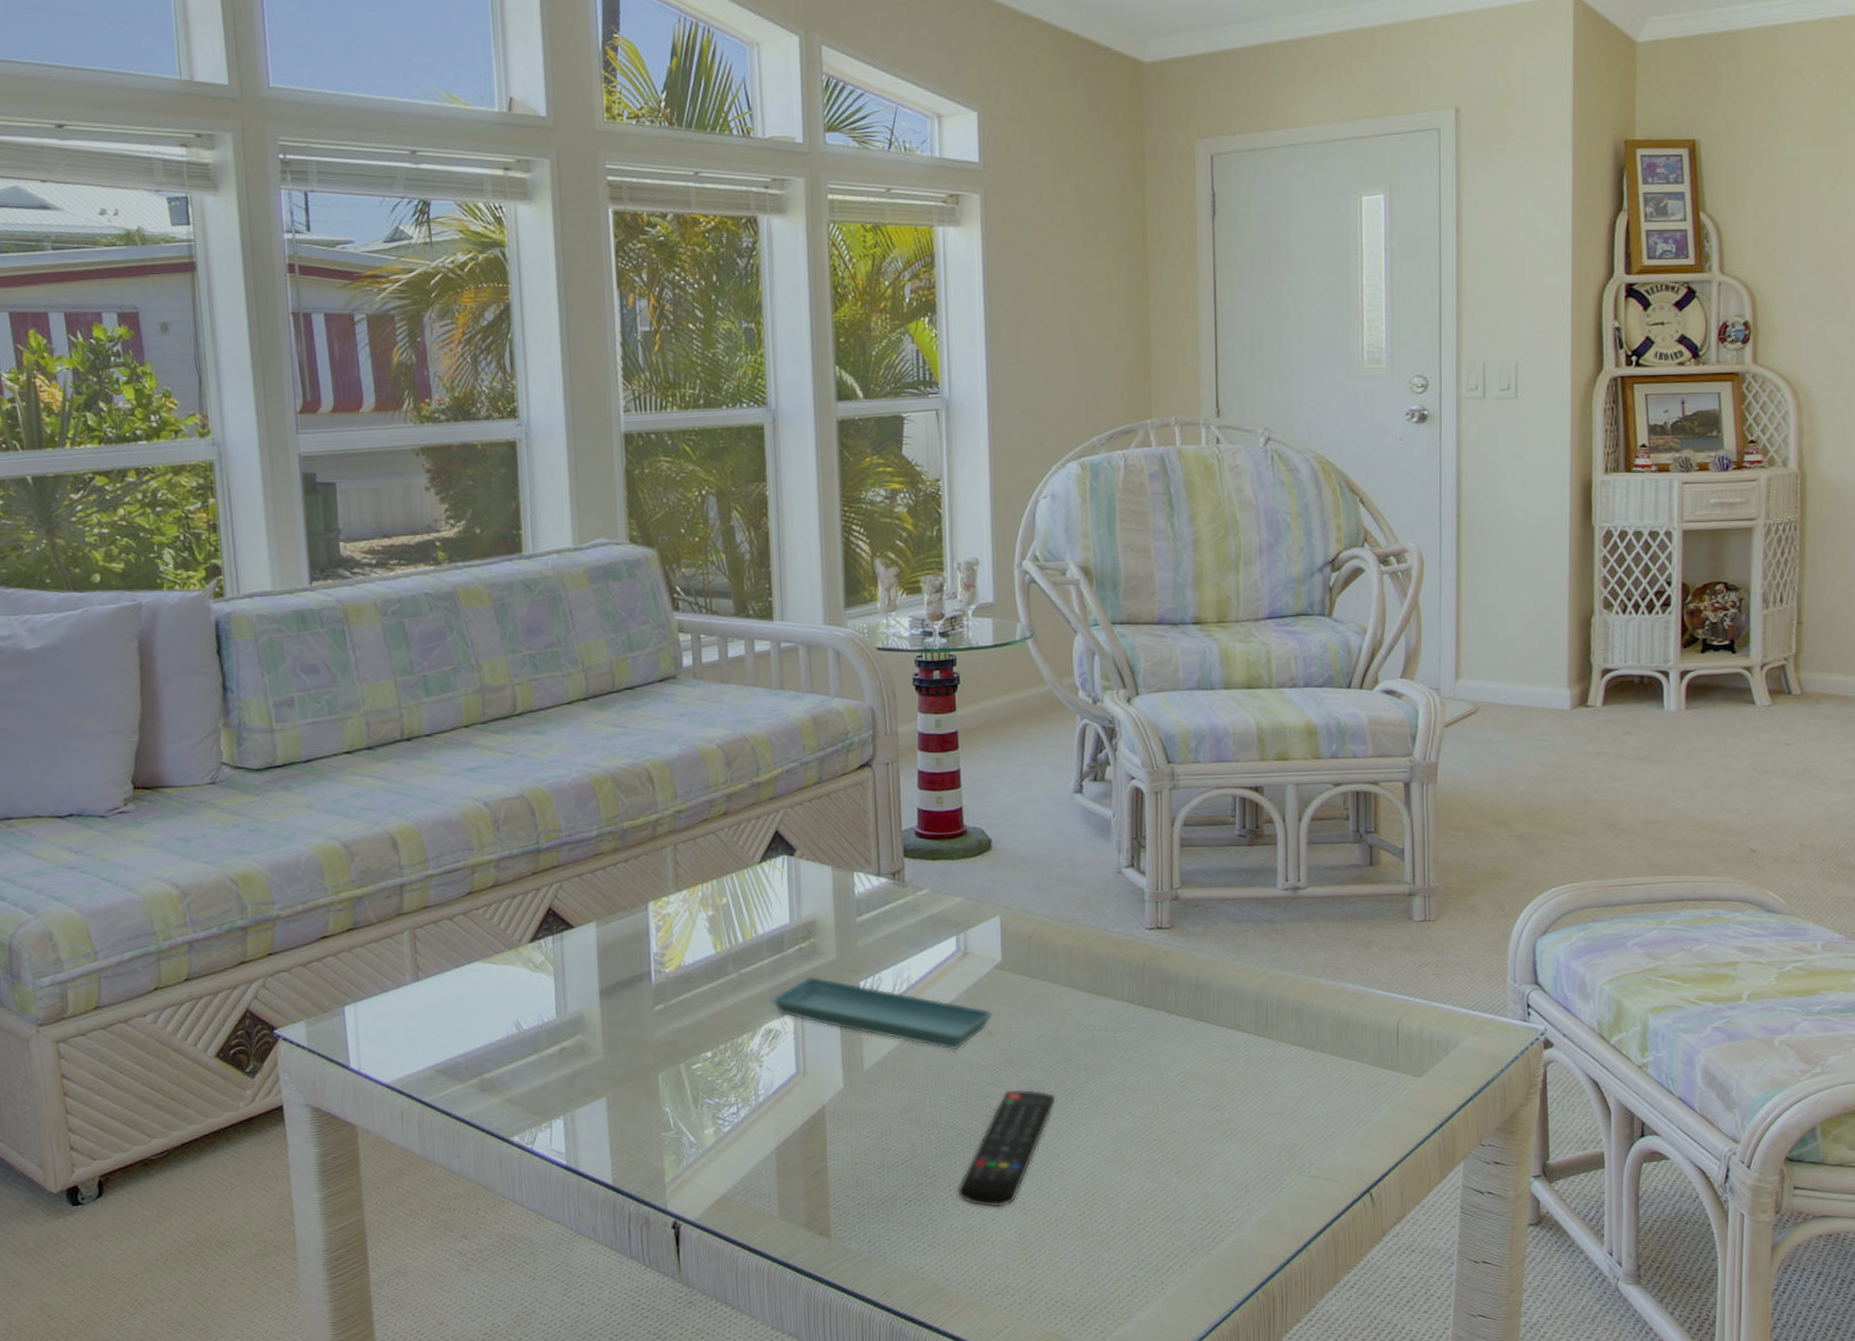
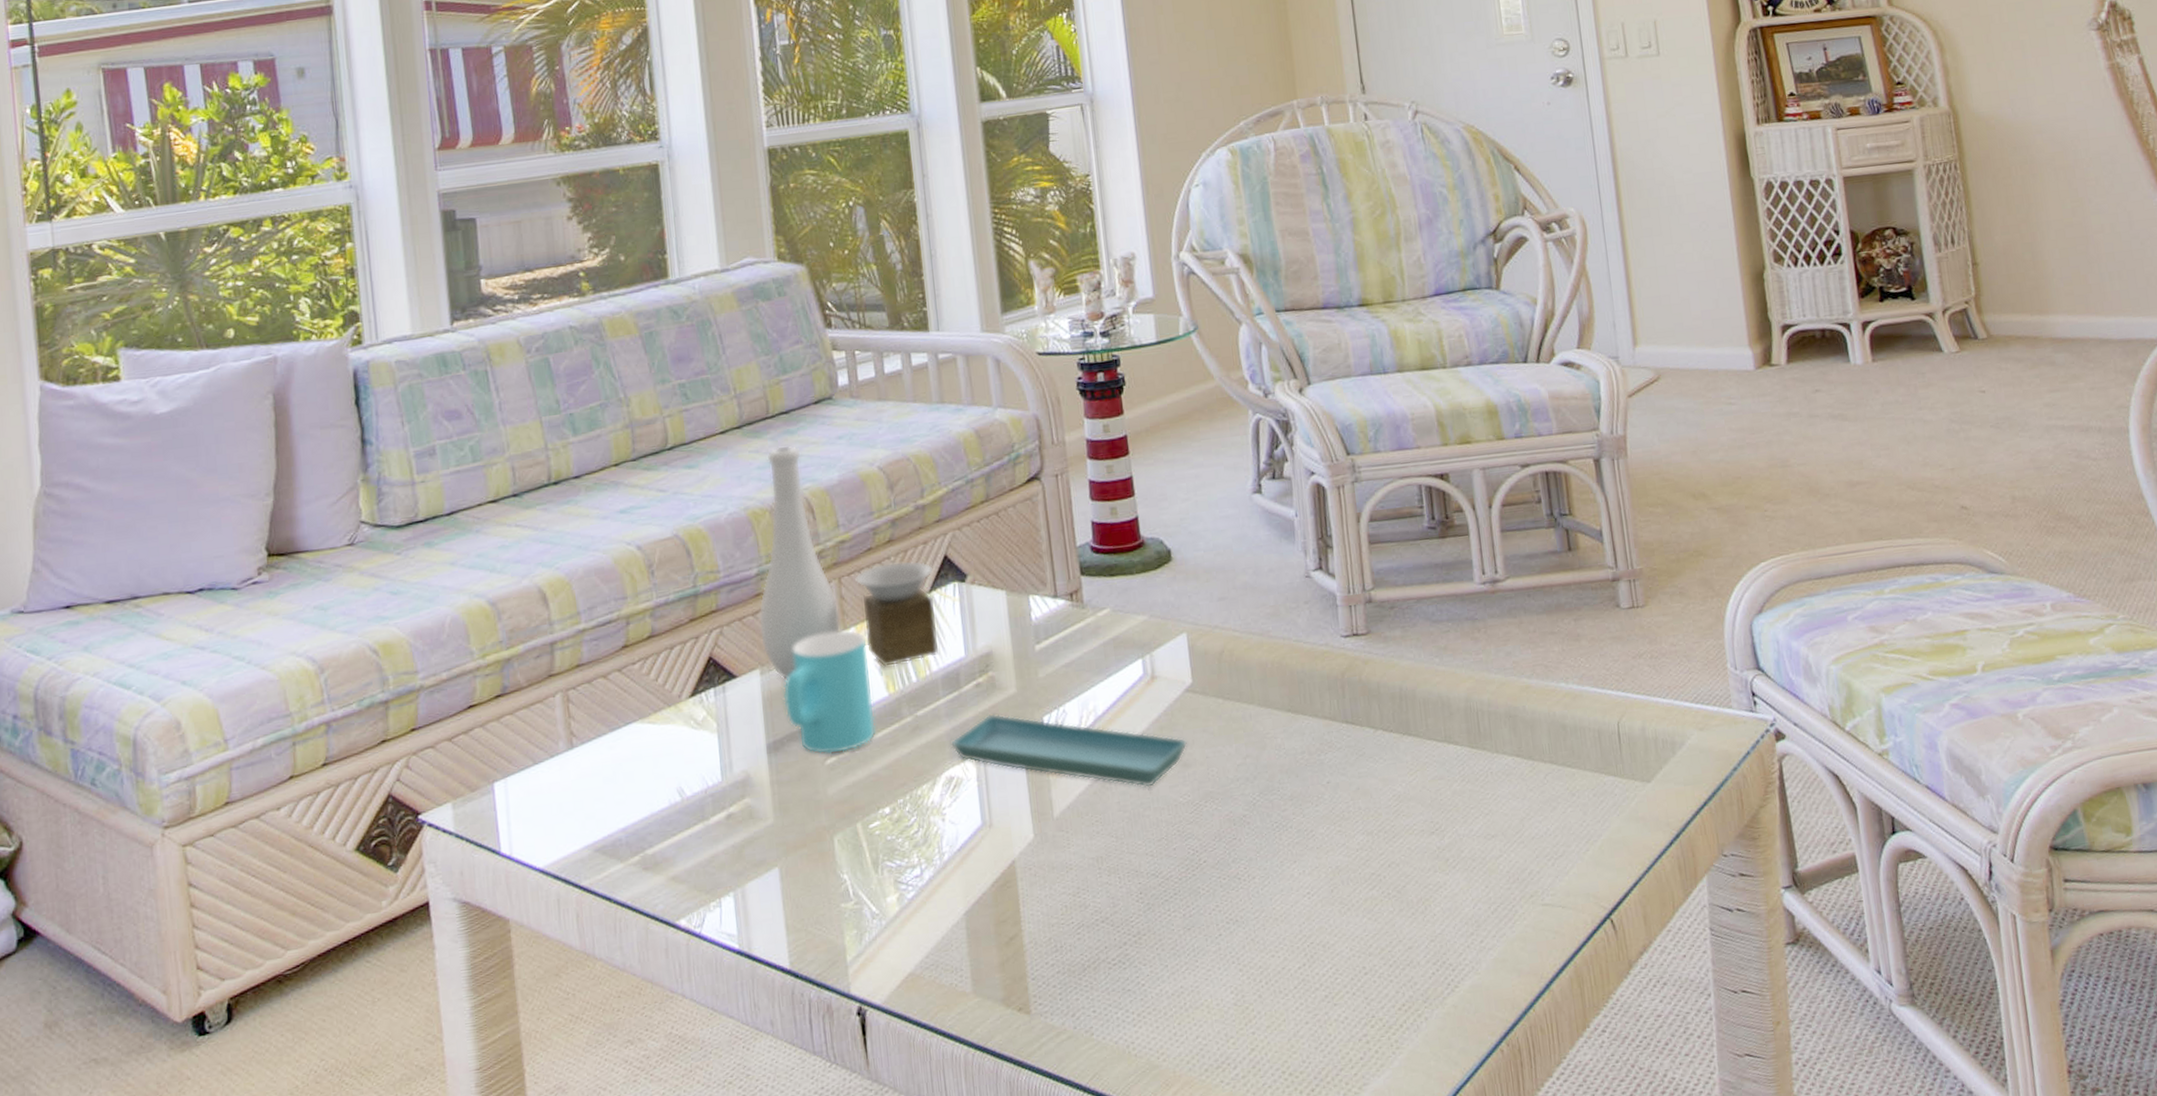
vase: none [596,719,765,934] -> present [758,445,938,681]
cup: none [617,891,702,1002] -> present [783,629,876,754]
remote control: present [956,1089,1057,1208] -> none [1164,825,1264,966]

